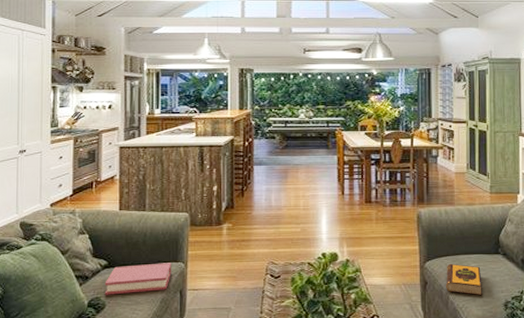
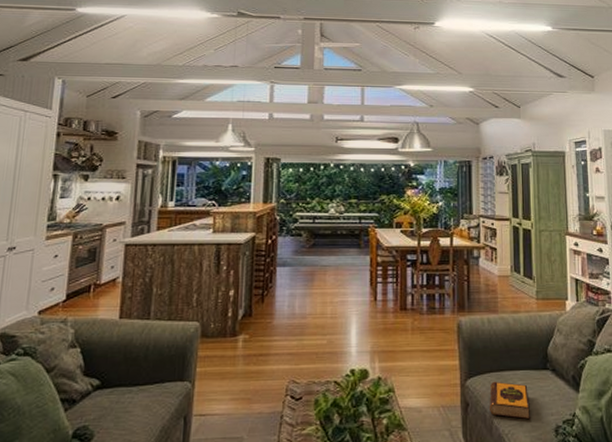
hardback book: present [104,263,172,295] -> none [94,382,176,423]

